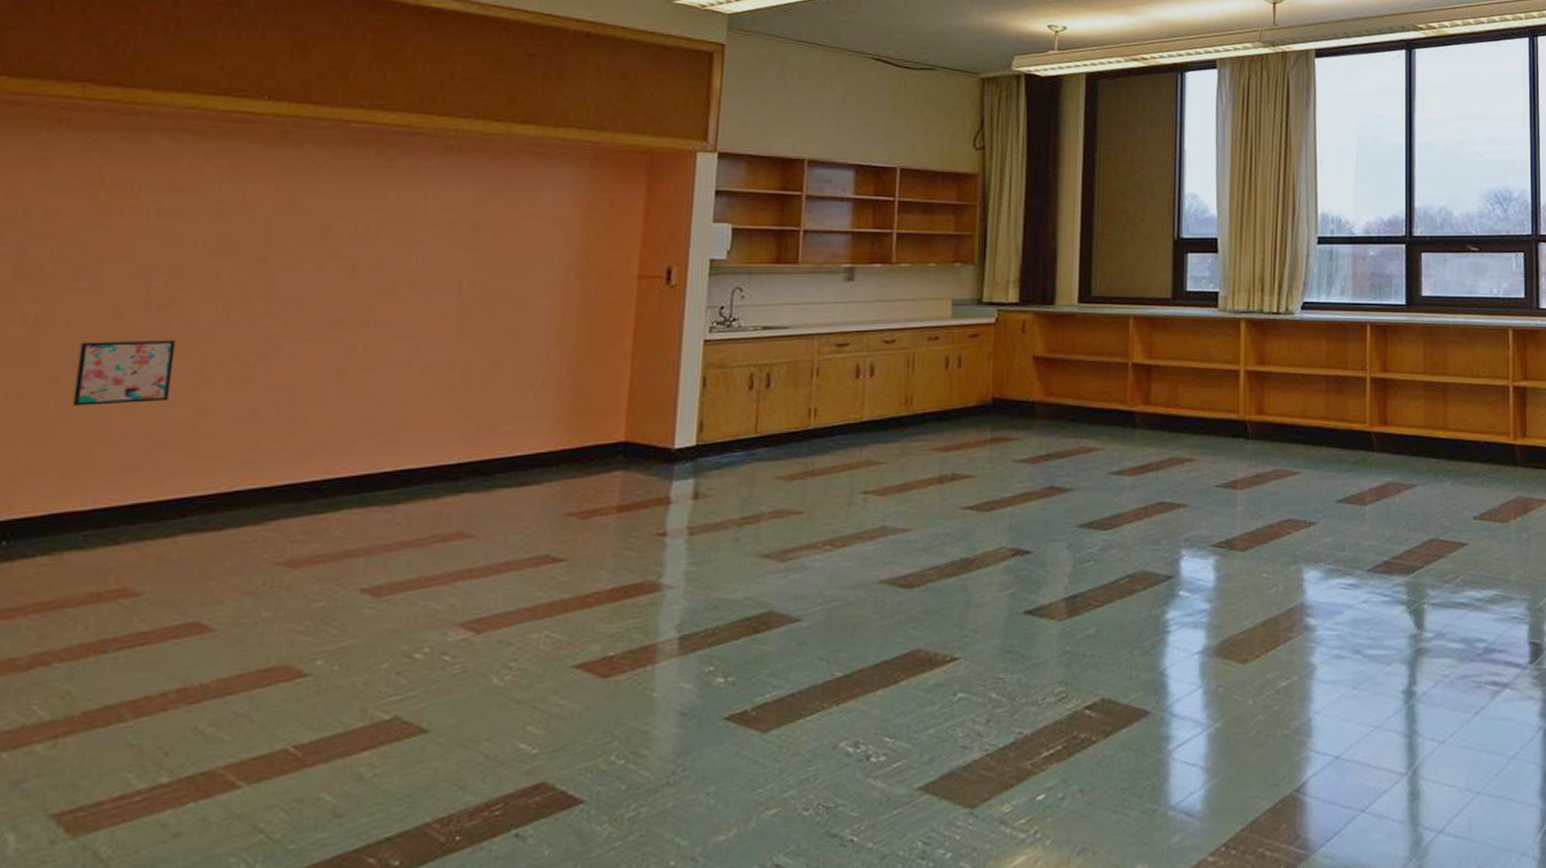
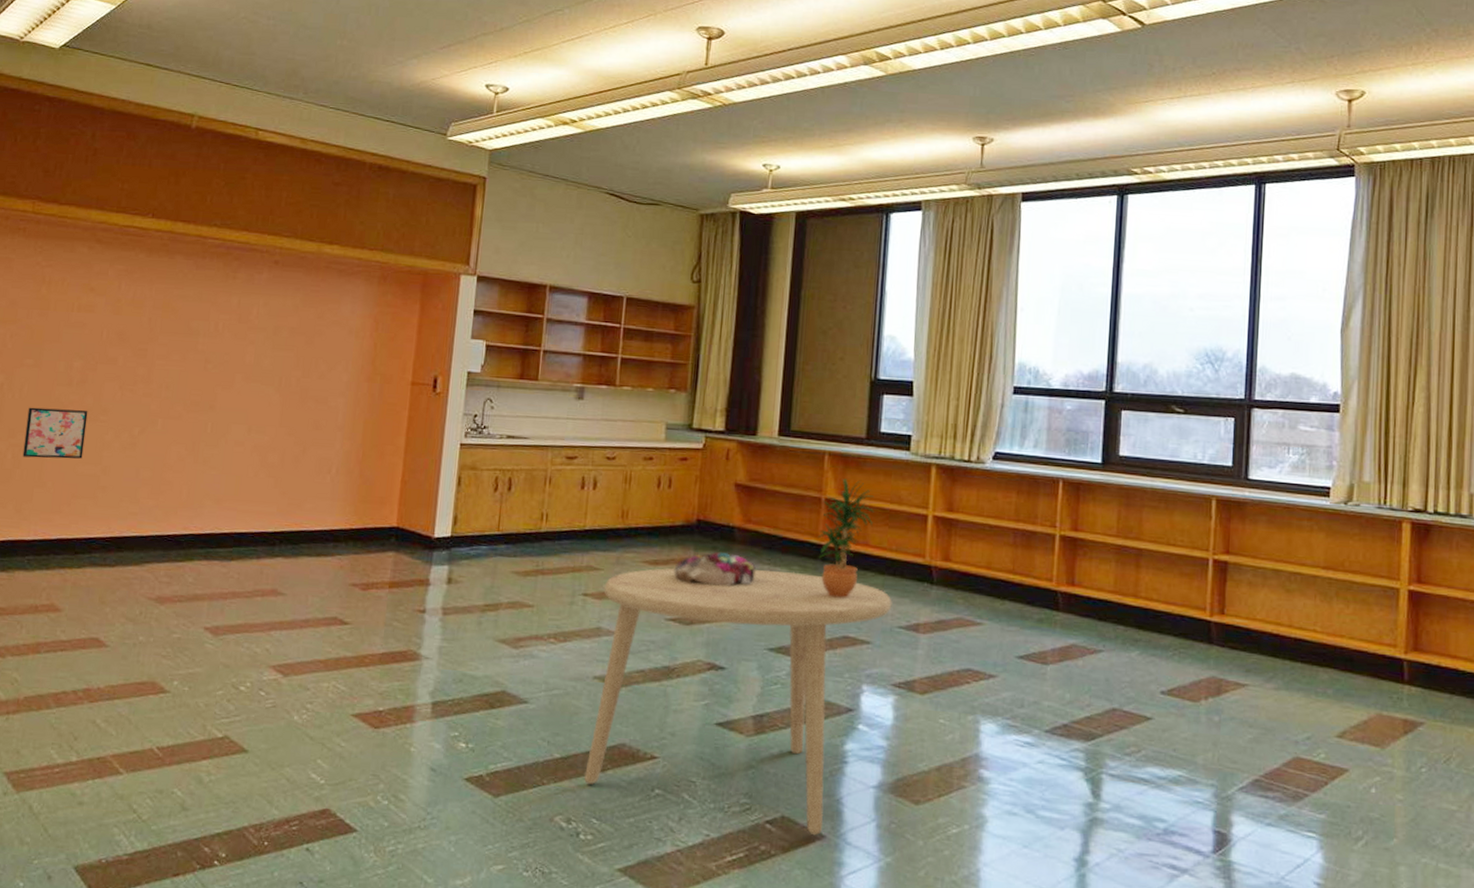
dining table: none [873,442,1208,713] -> present [584,567,892,835]
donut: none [968,430,1060,467] -> present [673,552,756,586]
potted plant: none [1125,341,1185,464] -> present [817,479,875,598]

